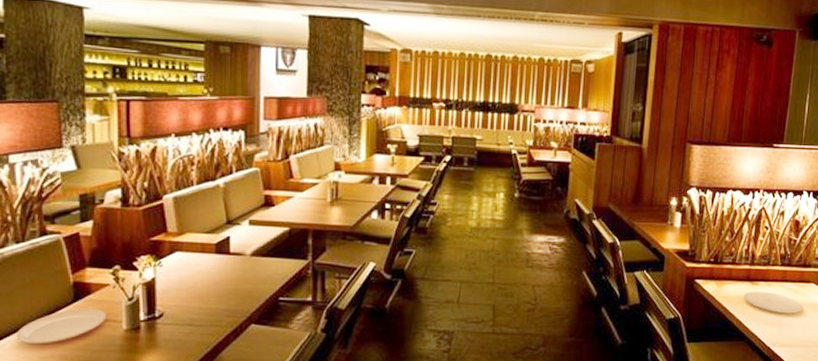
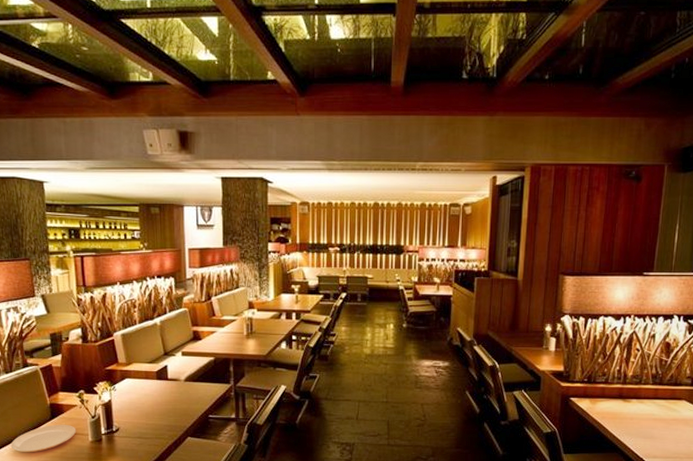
plate: present [743,291,804,314] -> none [616,408,675,428]

